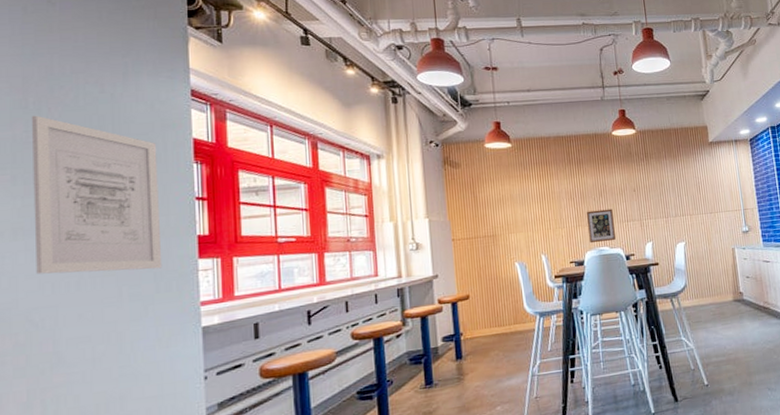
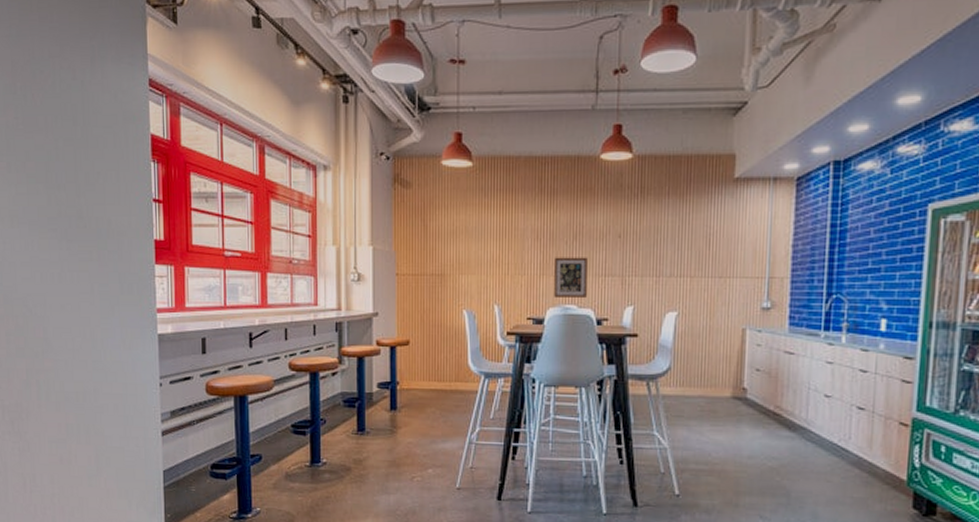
wall art: present [31,115,163,275] -> none [19,101,126,270]

